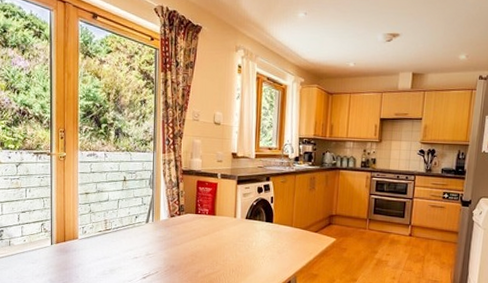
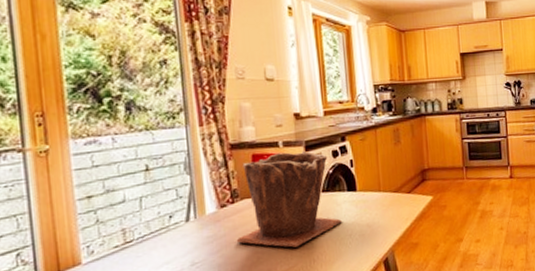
plant pot: none [178,182,258,258] -> present [236,150,342,248]

